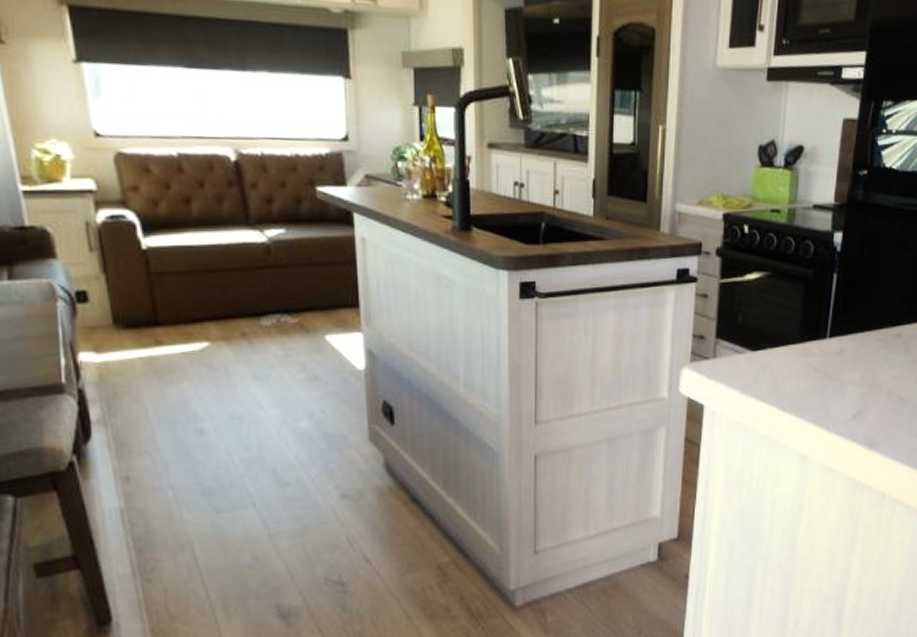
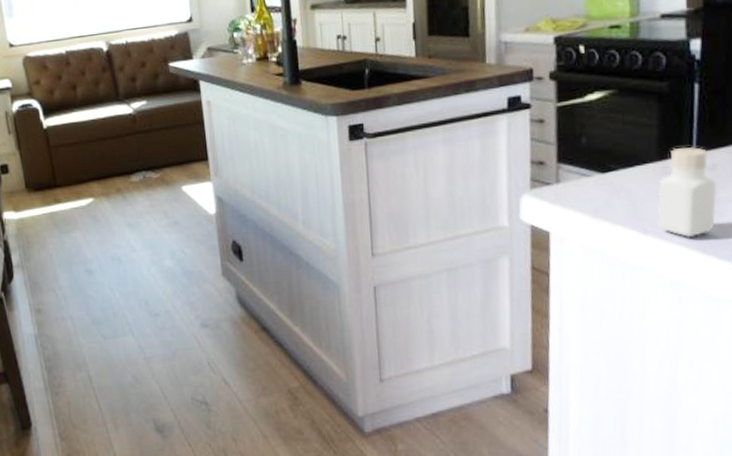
pepper shaker: none [794,332,842,416] -> present [657,147,717,238]

